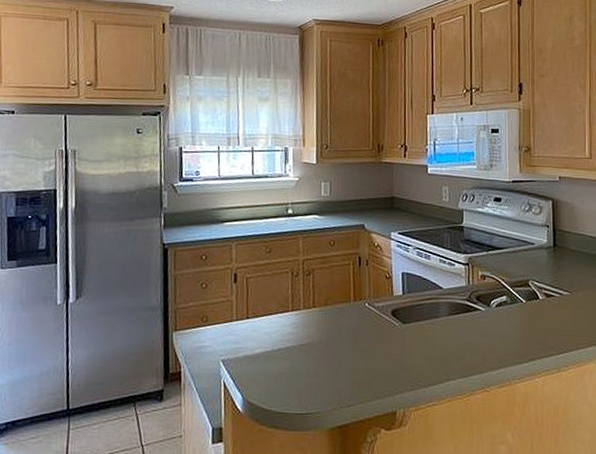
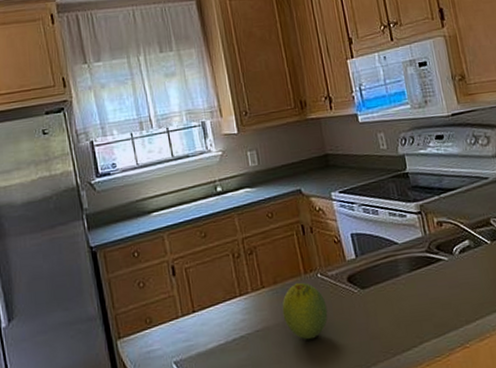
fruit: none [327,308,369,361] -> present [282,282,328,340]

